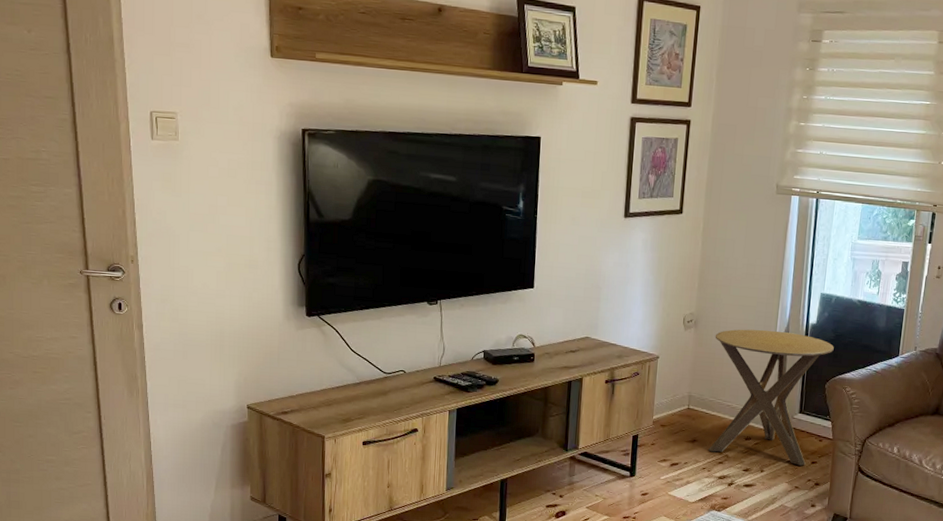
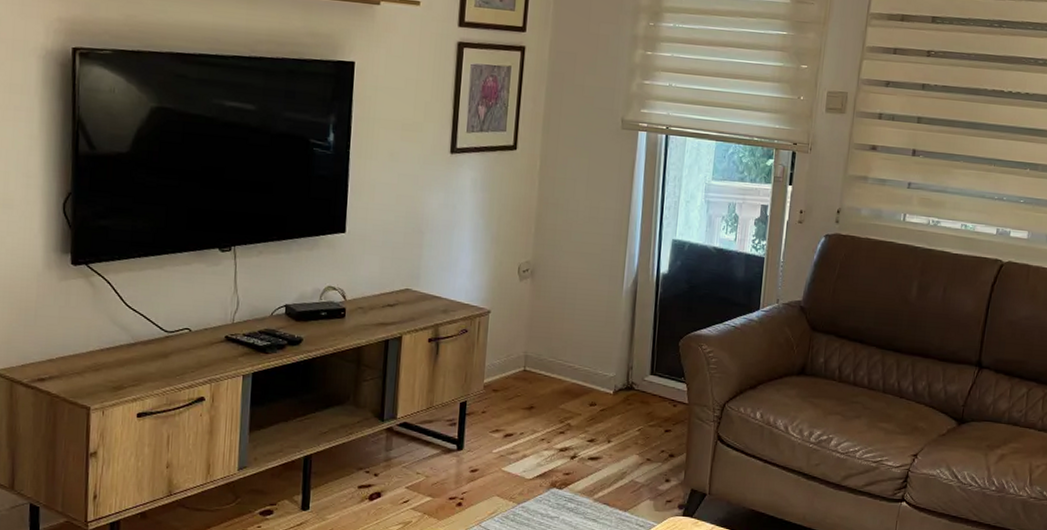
side table: present [709,329,834,466] -> none [548,279,688,435]

